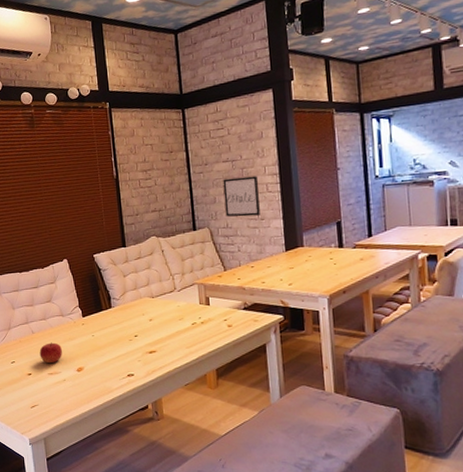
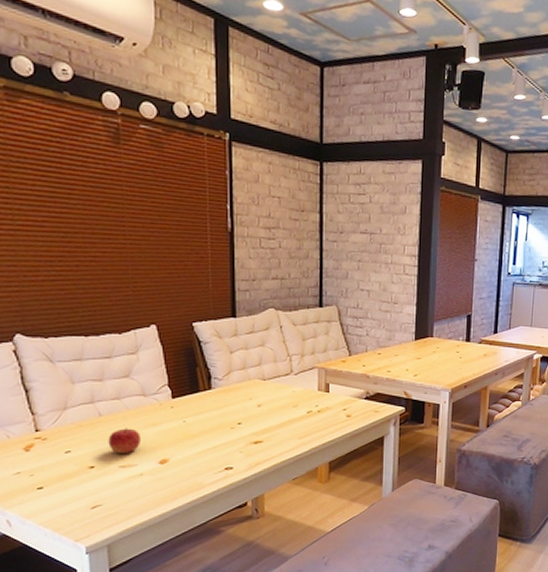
wall art: present [222,176,260,217] -> none [357,252,396,299]

